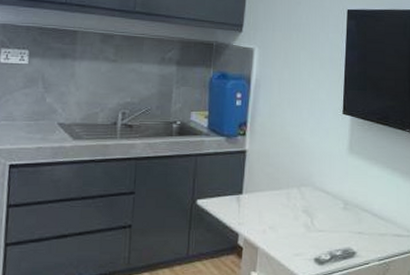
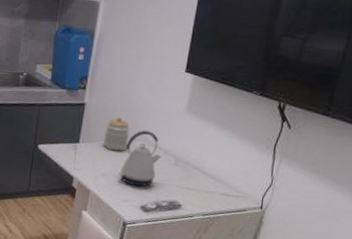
jar: none [269,163,296,199] -> present [103,117,131,151]
kettle: none [287,175,330,237] -> present [118,130,162,187]

